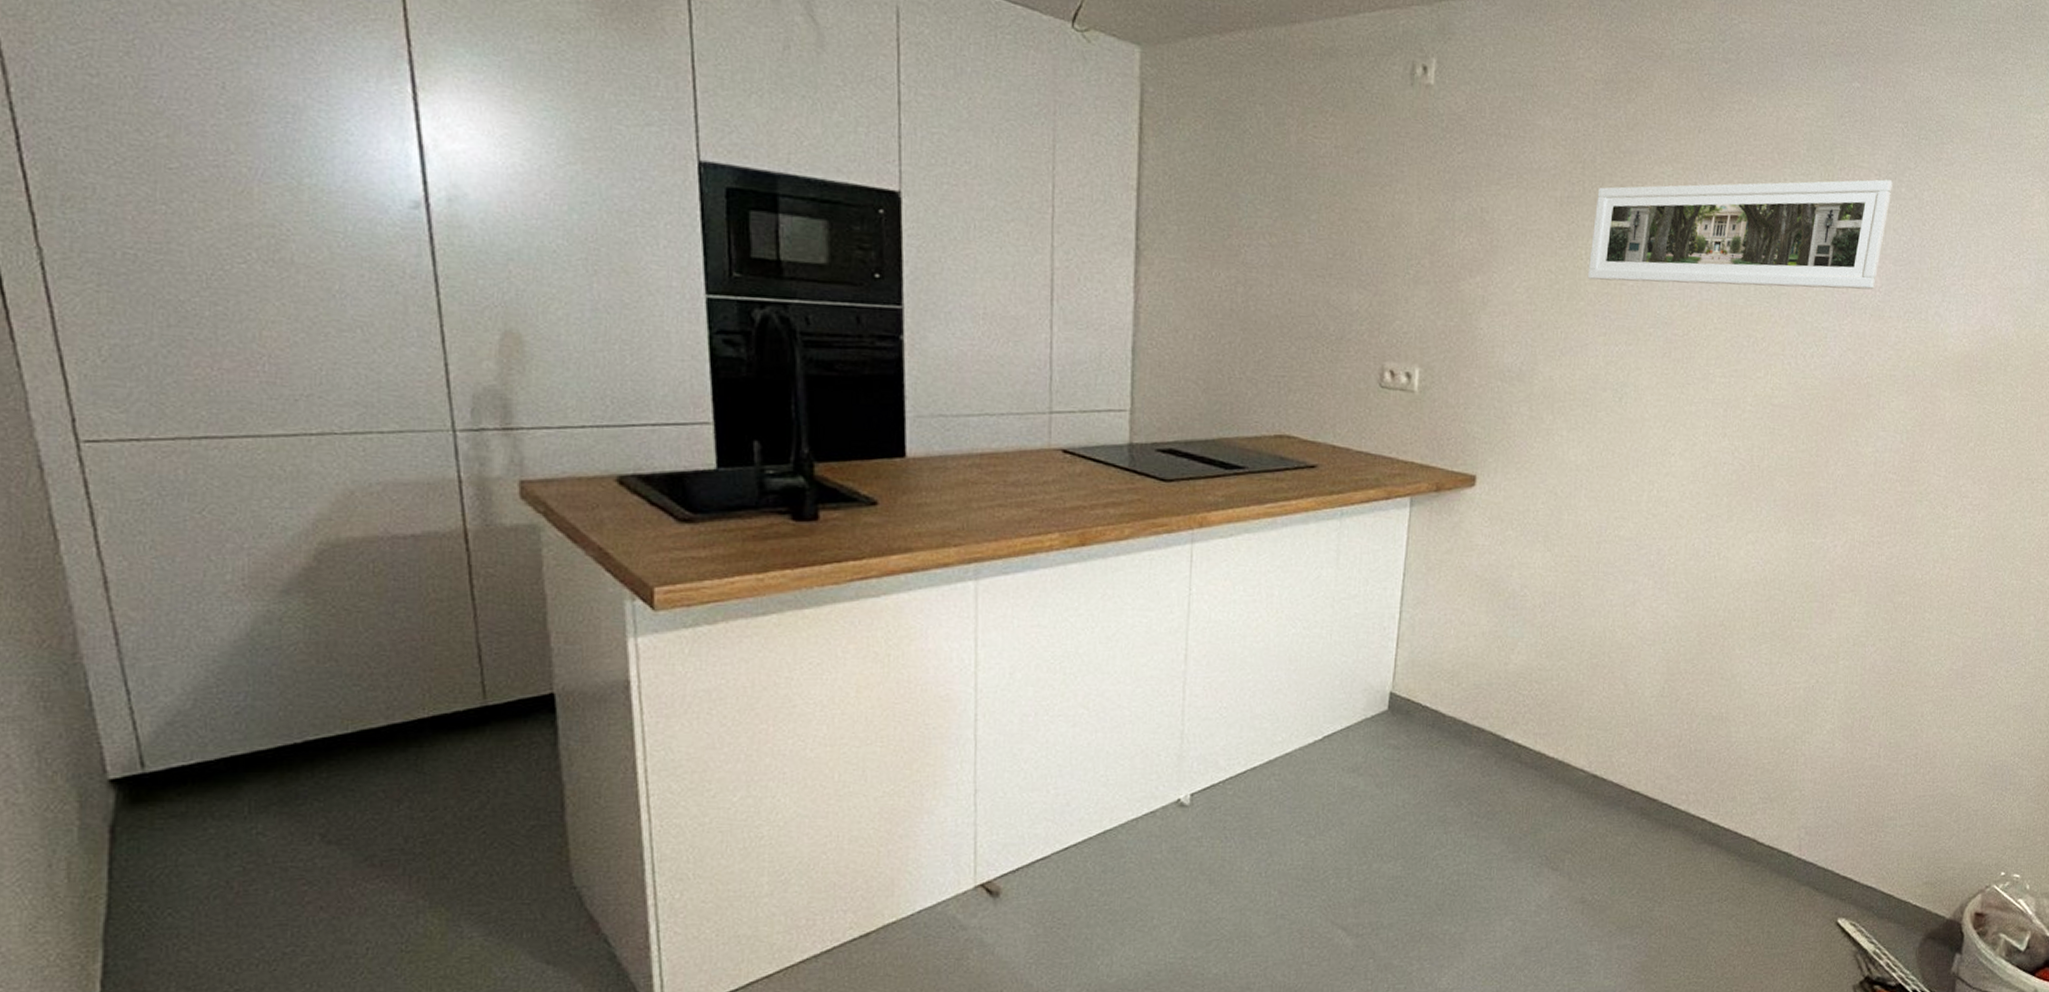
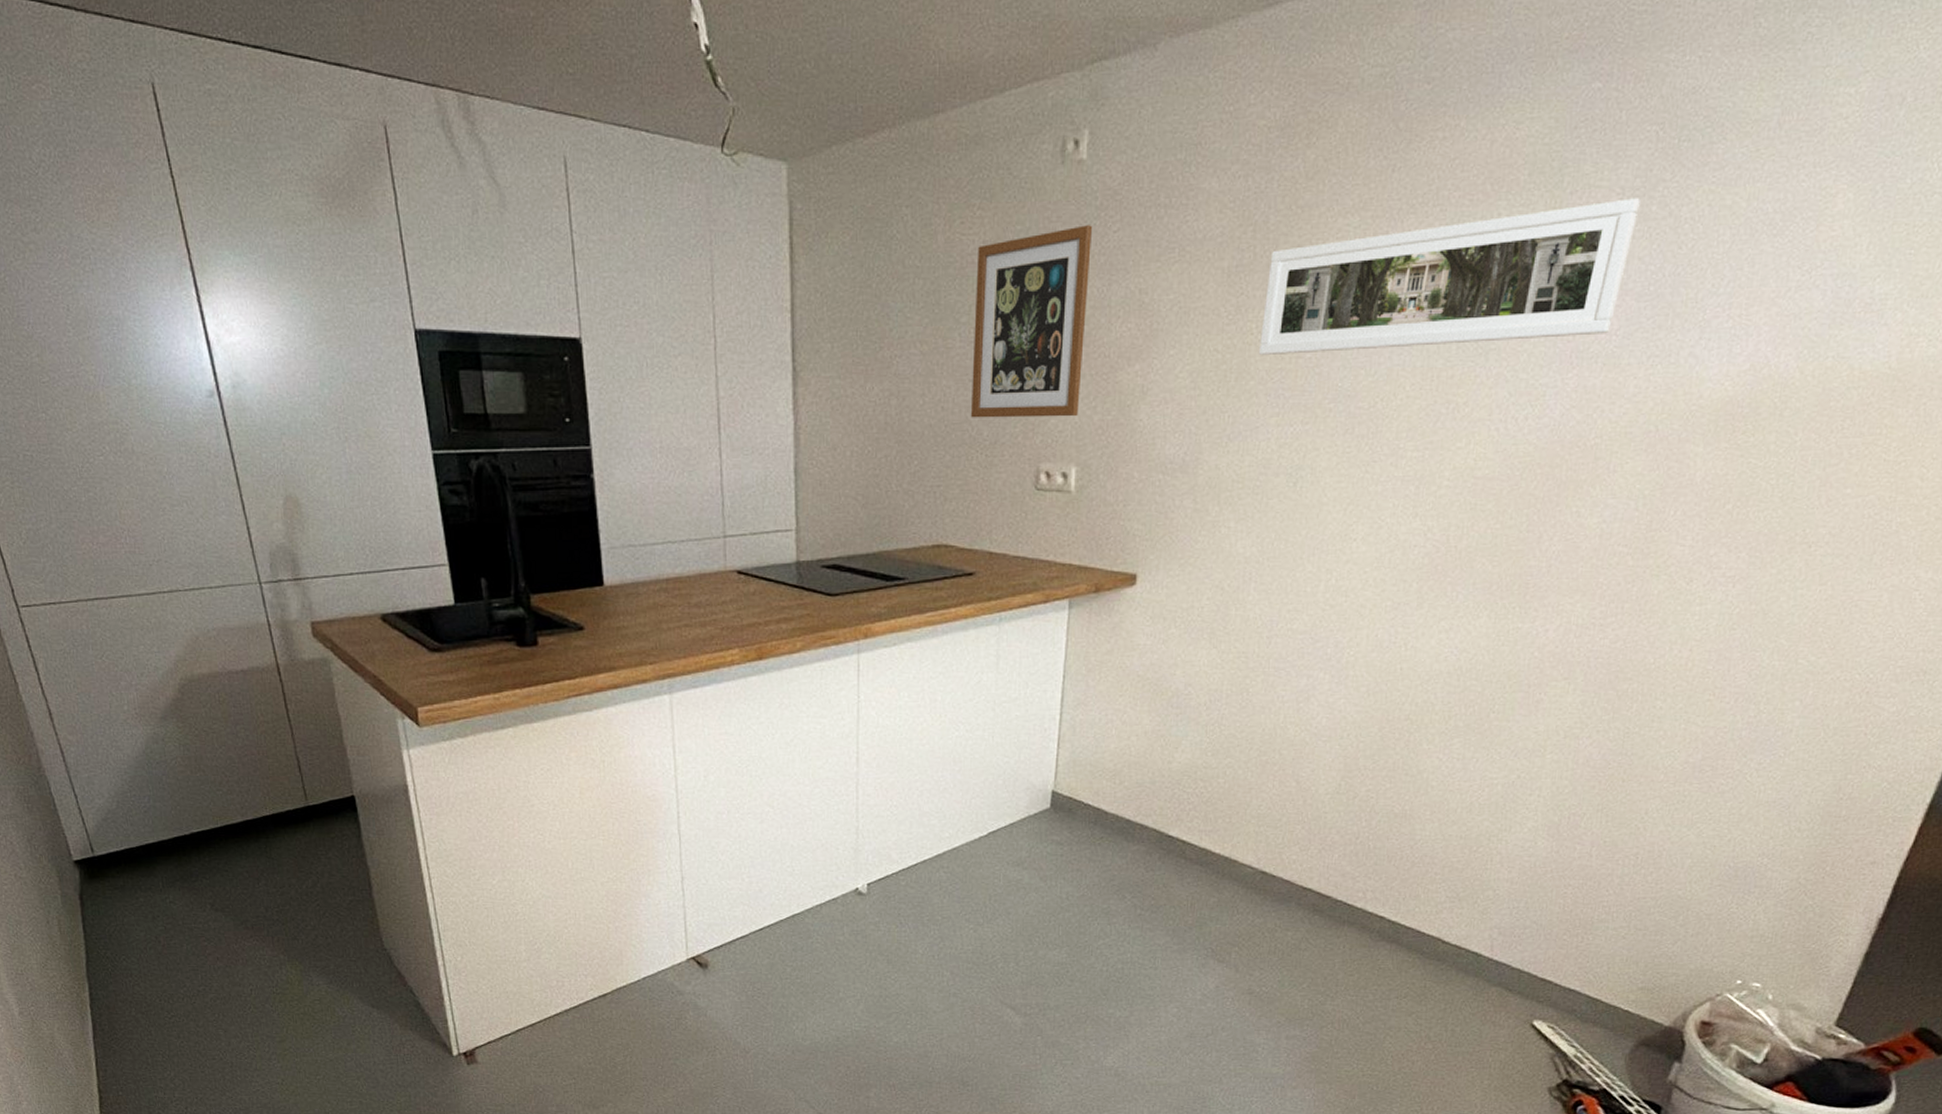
wall art: none [1317,143,1439,320] -> present [970,225,1093,418]

